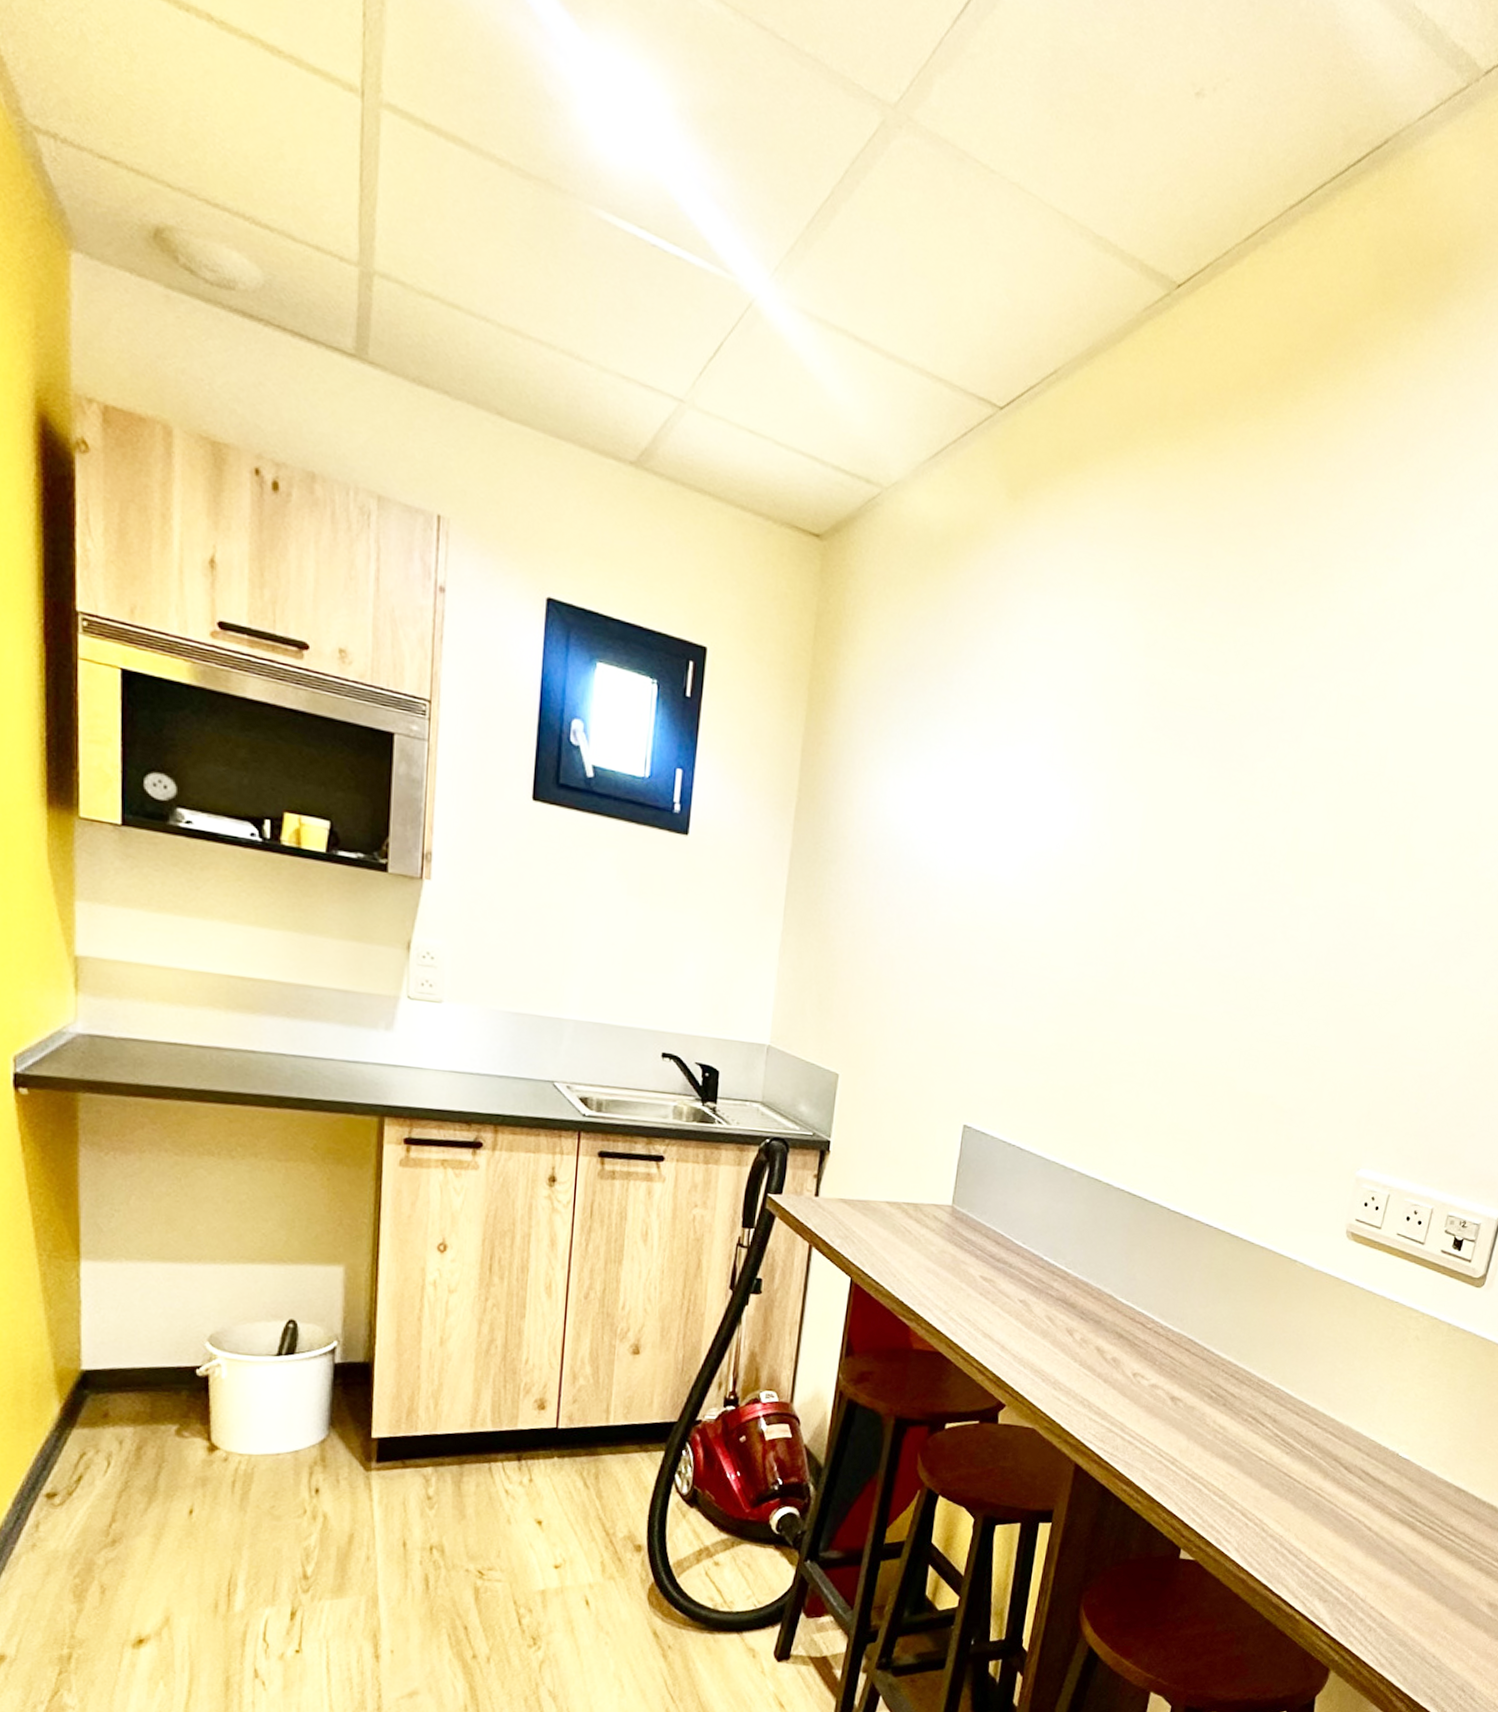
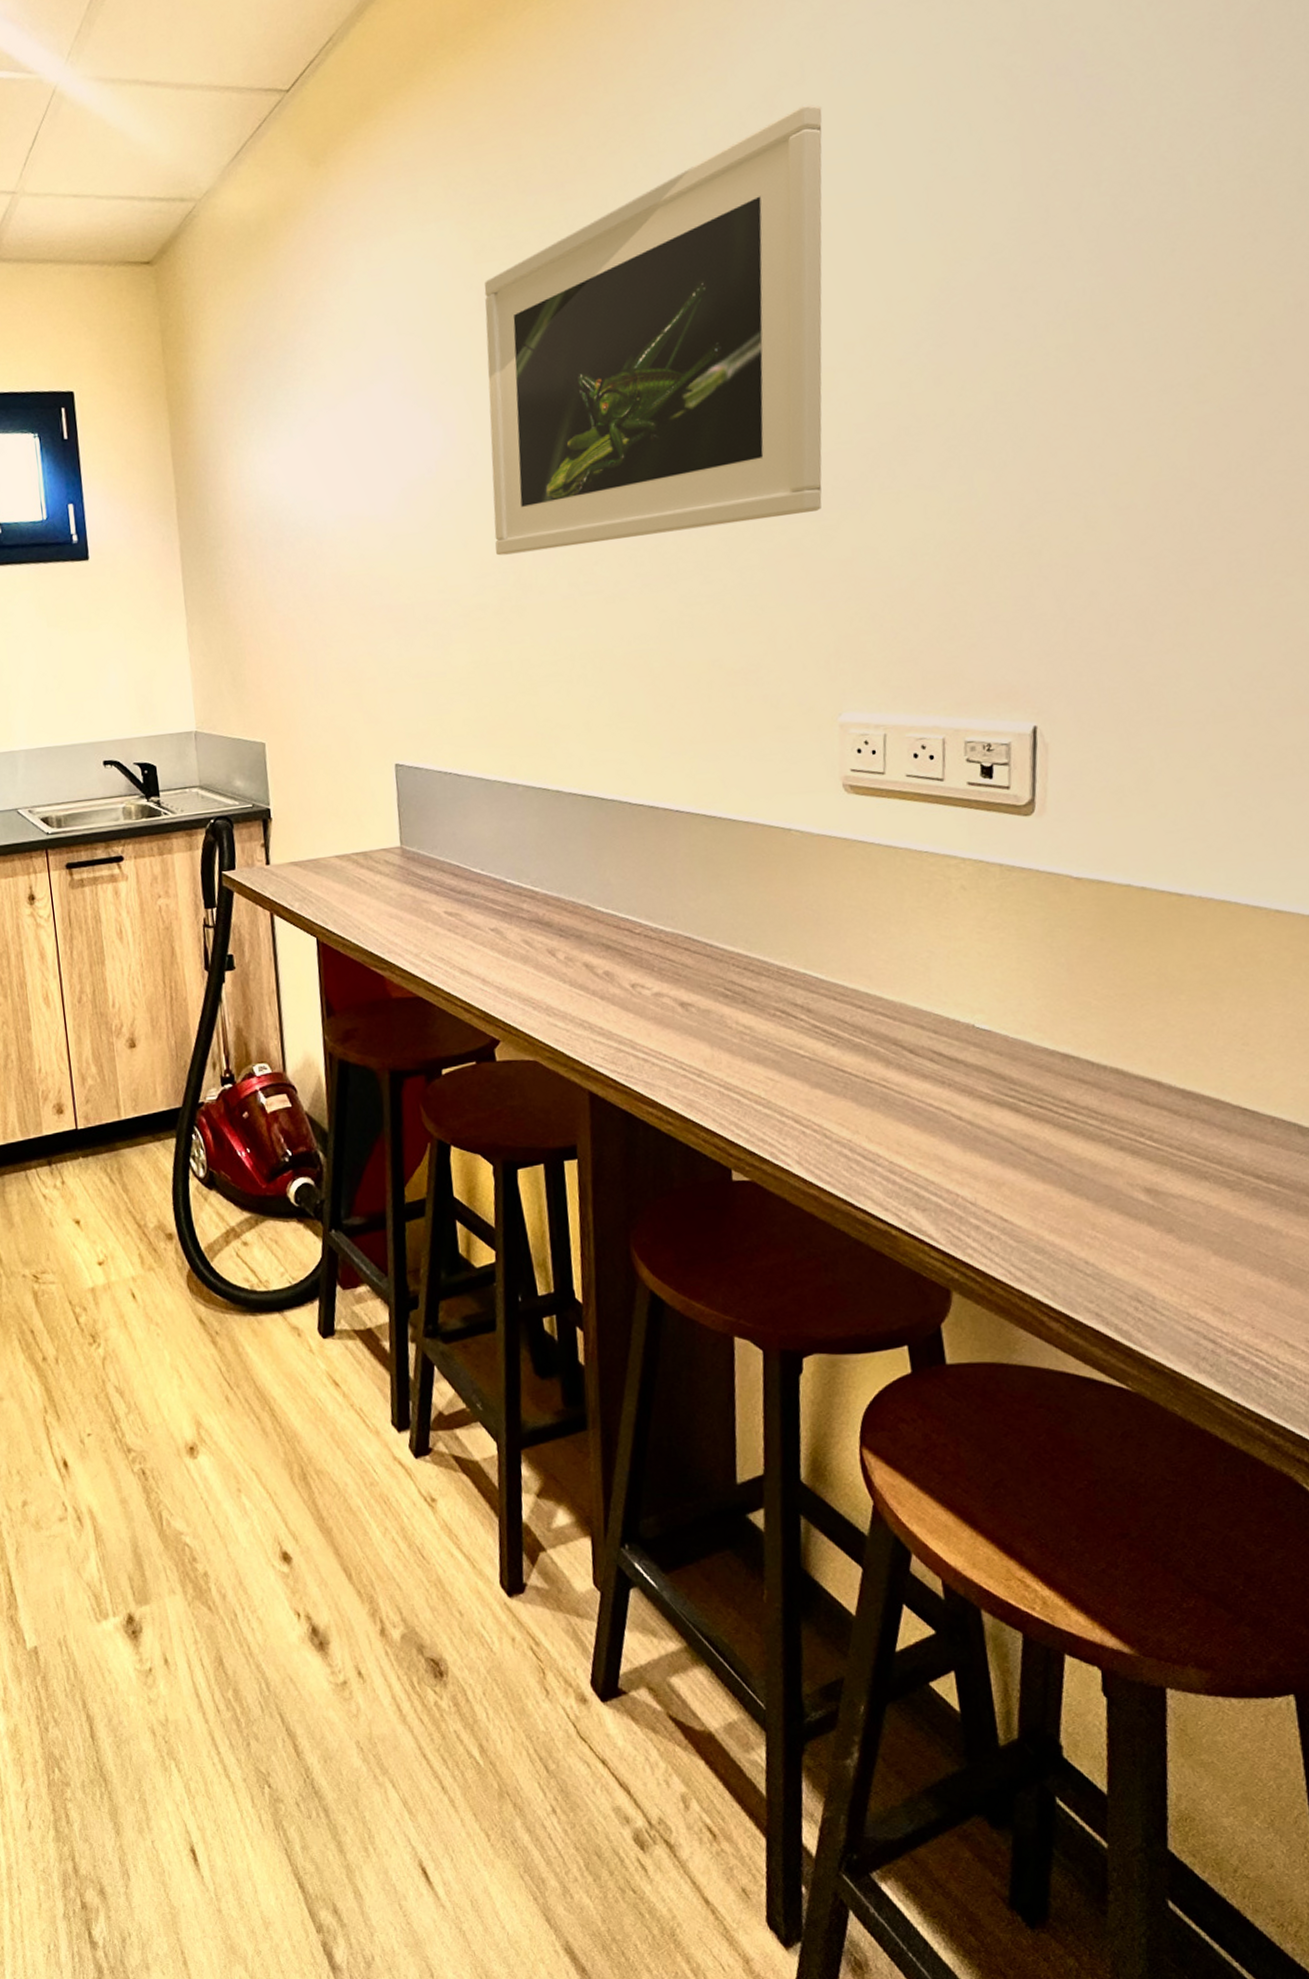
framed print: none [1102,612,1470,985] -> present [484,104,822,556]

